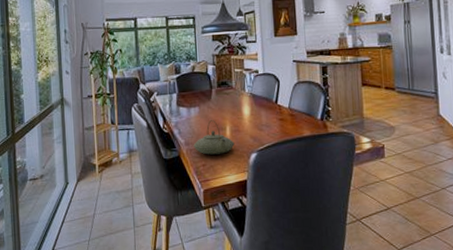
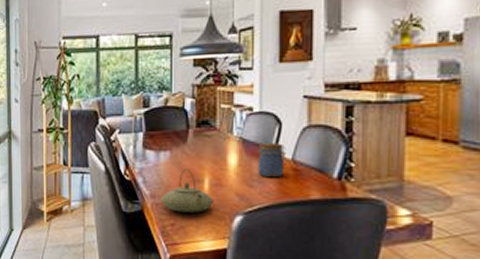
jar: none [264,96,285,122] -> present [258,143,287,176]

